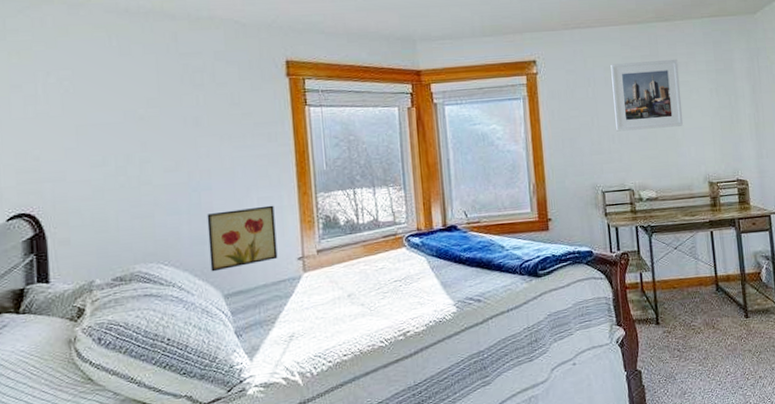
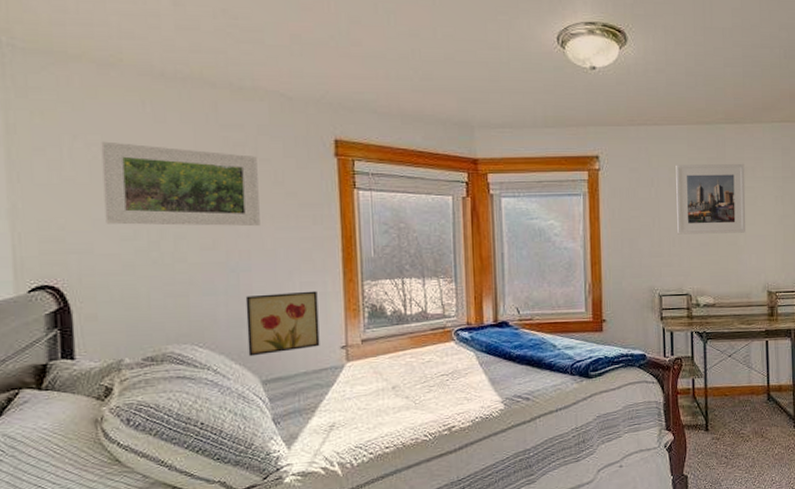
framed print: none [72,75,219,153] -> present [101,141,260,227]

